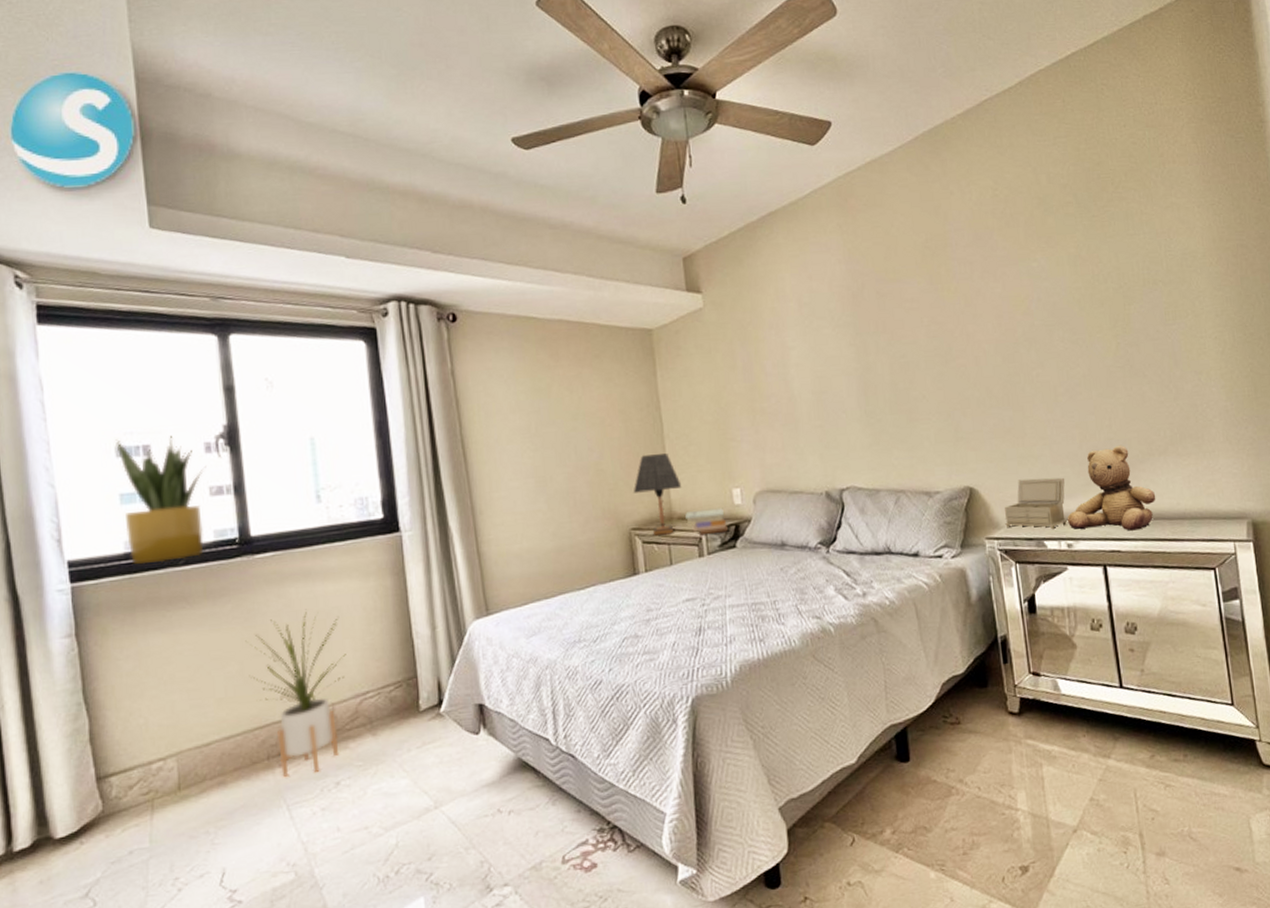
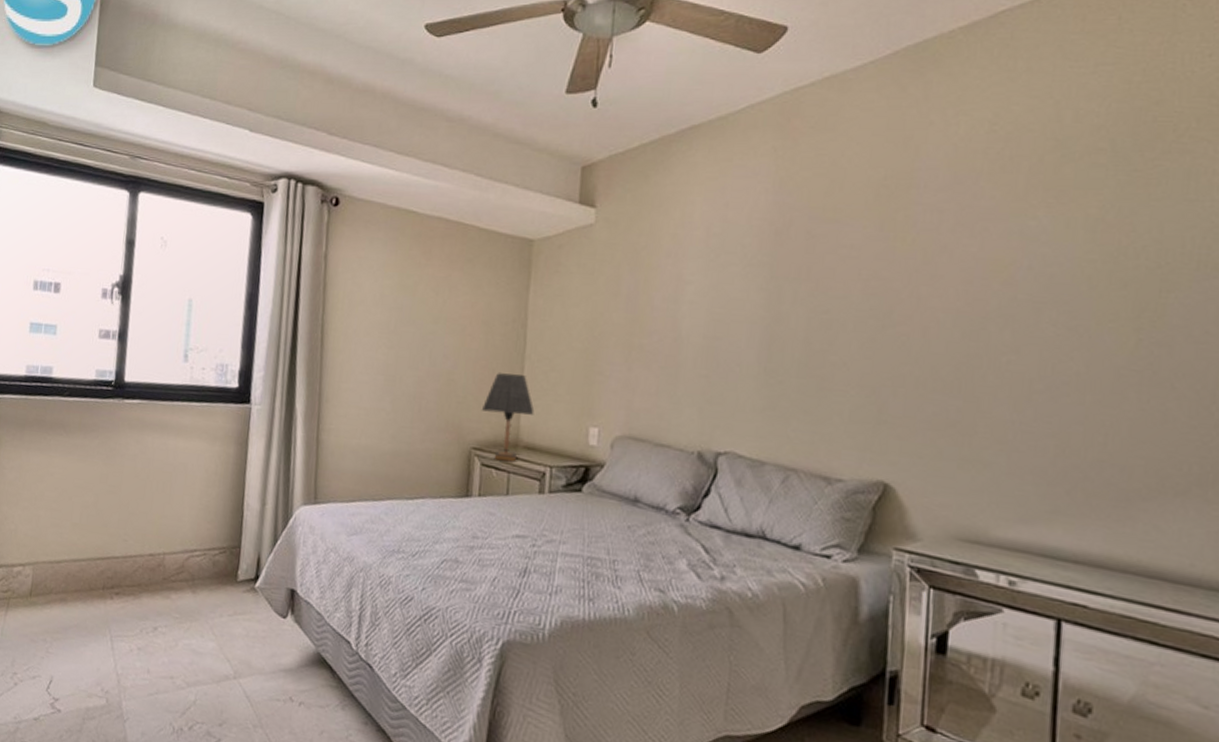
planter: present [115,435,206,565] -> none [29,274,101,392]
house plant: present [249,609,346,777] -> none [101,459,184,613]
books: present [685,508,729,536] -> none [532,441,578,473]
jewelry box: present [1005,477,1067,530] -> none [924,486,1021,559]
teddy bear: present [1068,444,1156,531] -> none [1015,469,1158,586]

